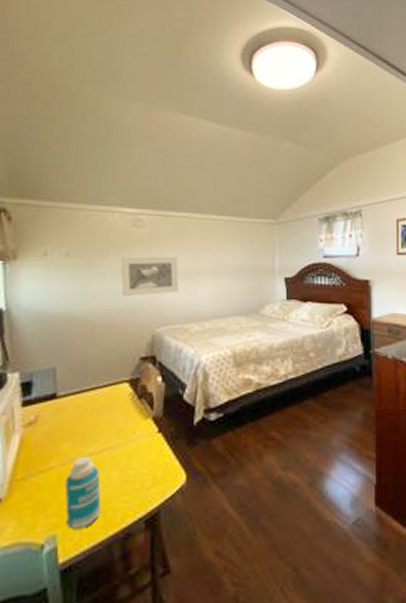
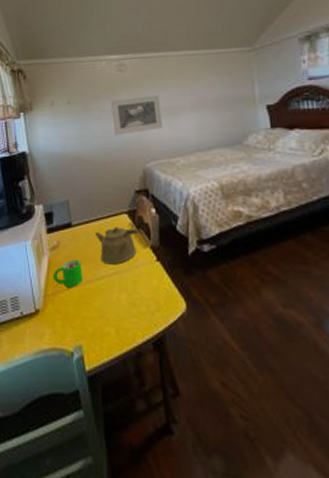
mug: none [24,435,66,469] -> present [52,259,83,288]
bottle: present [65,456,101,529] -> none [85,278,115,343]
kettle: none [85,397,140,440] -> present [94,227,139,265]

